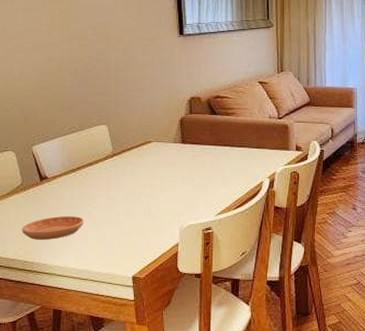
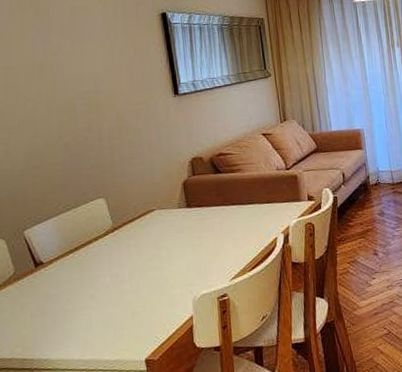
saucer: present [22,216,84,240] -> none [18,301,87,334]

